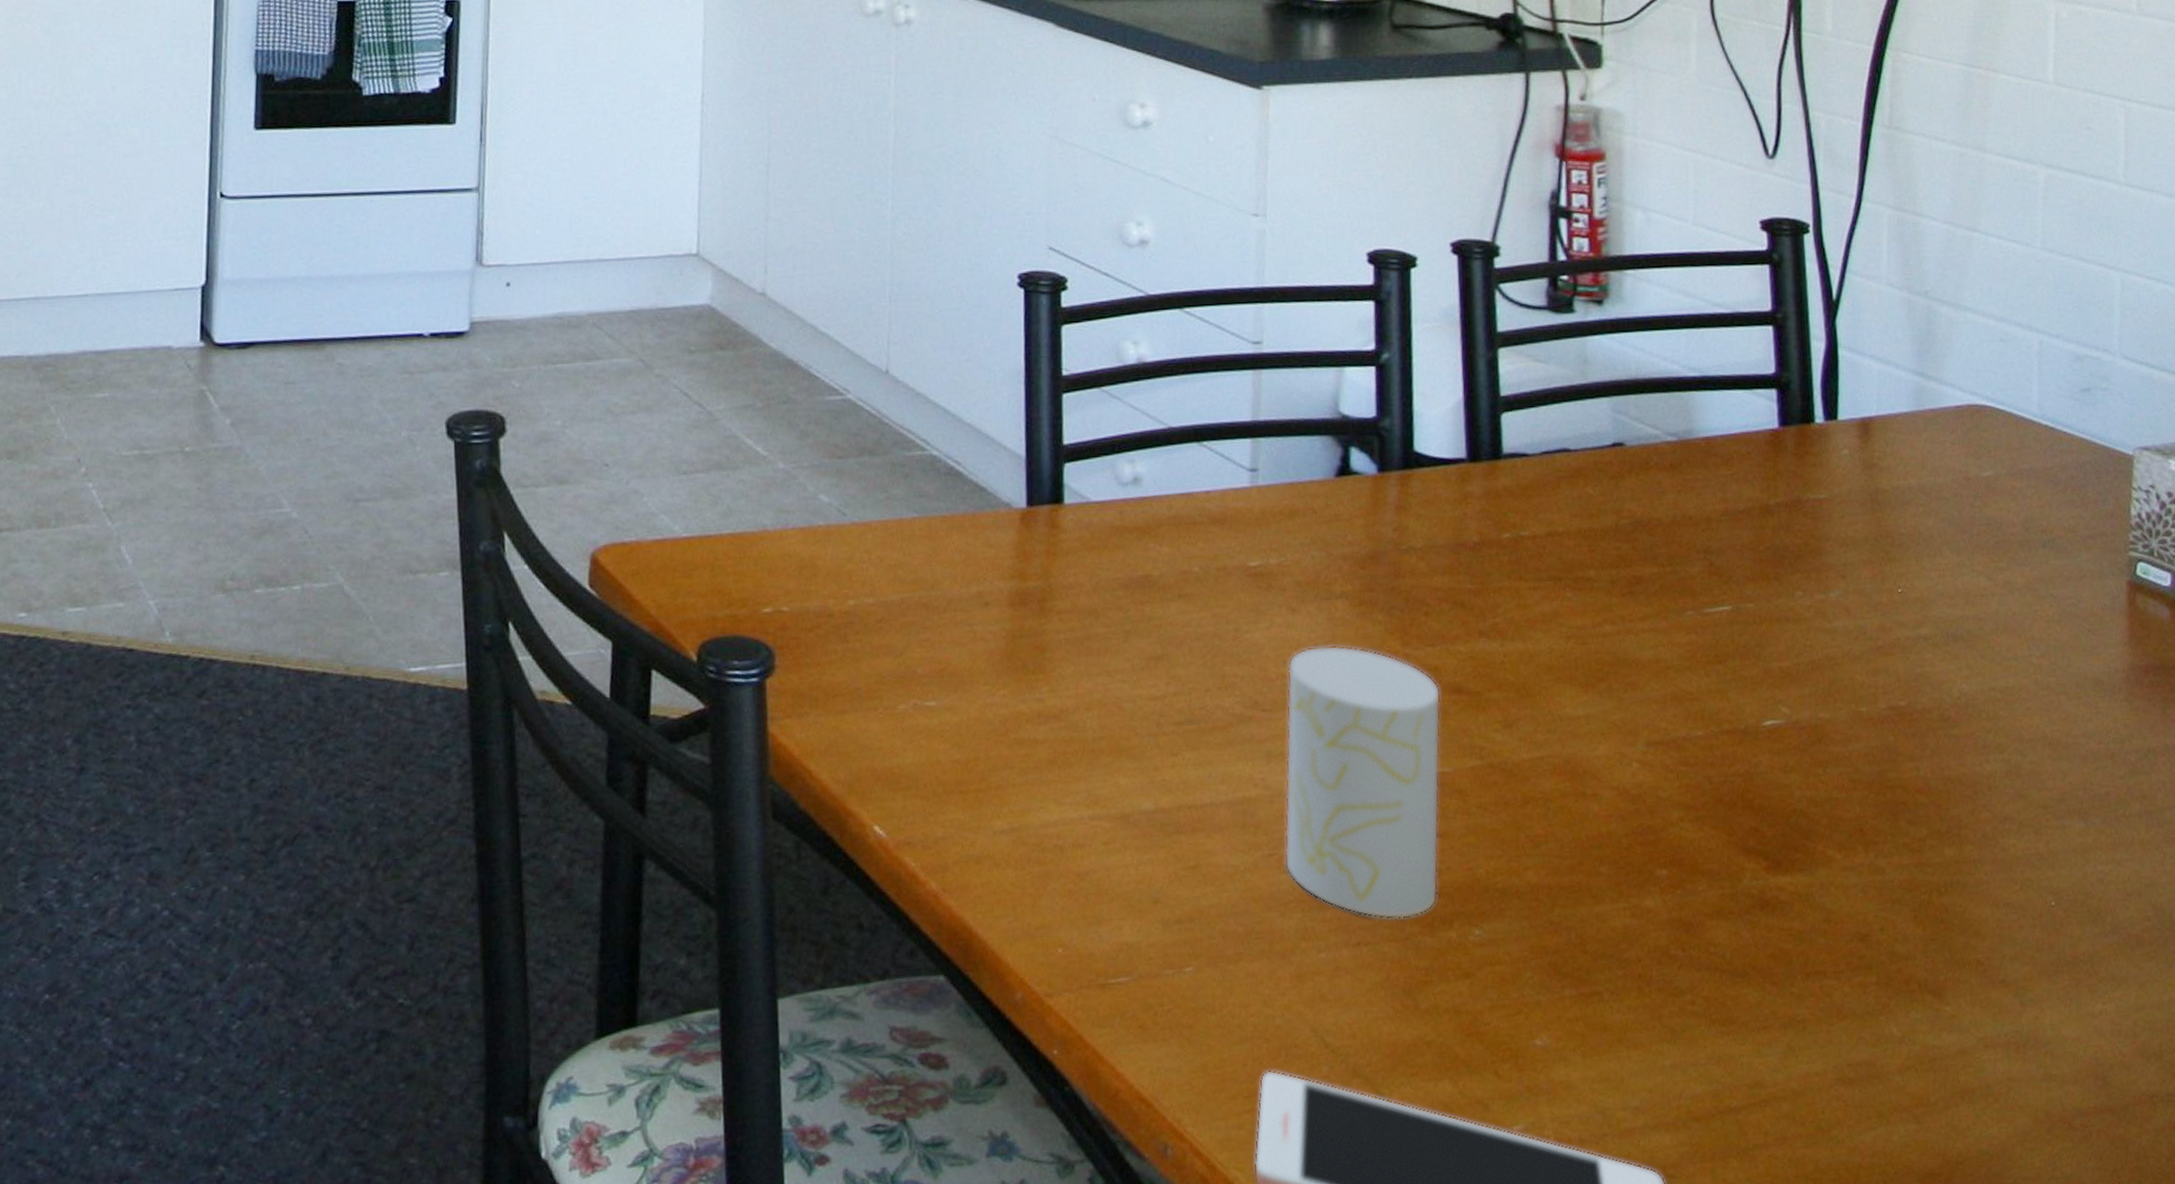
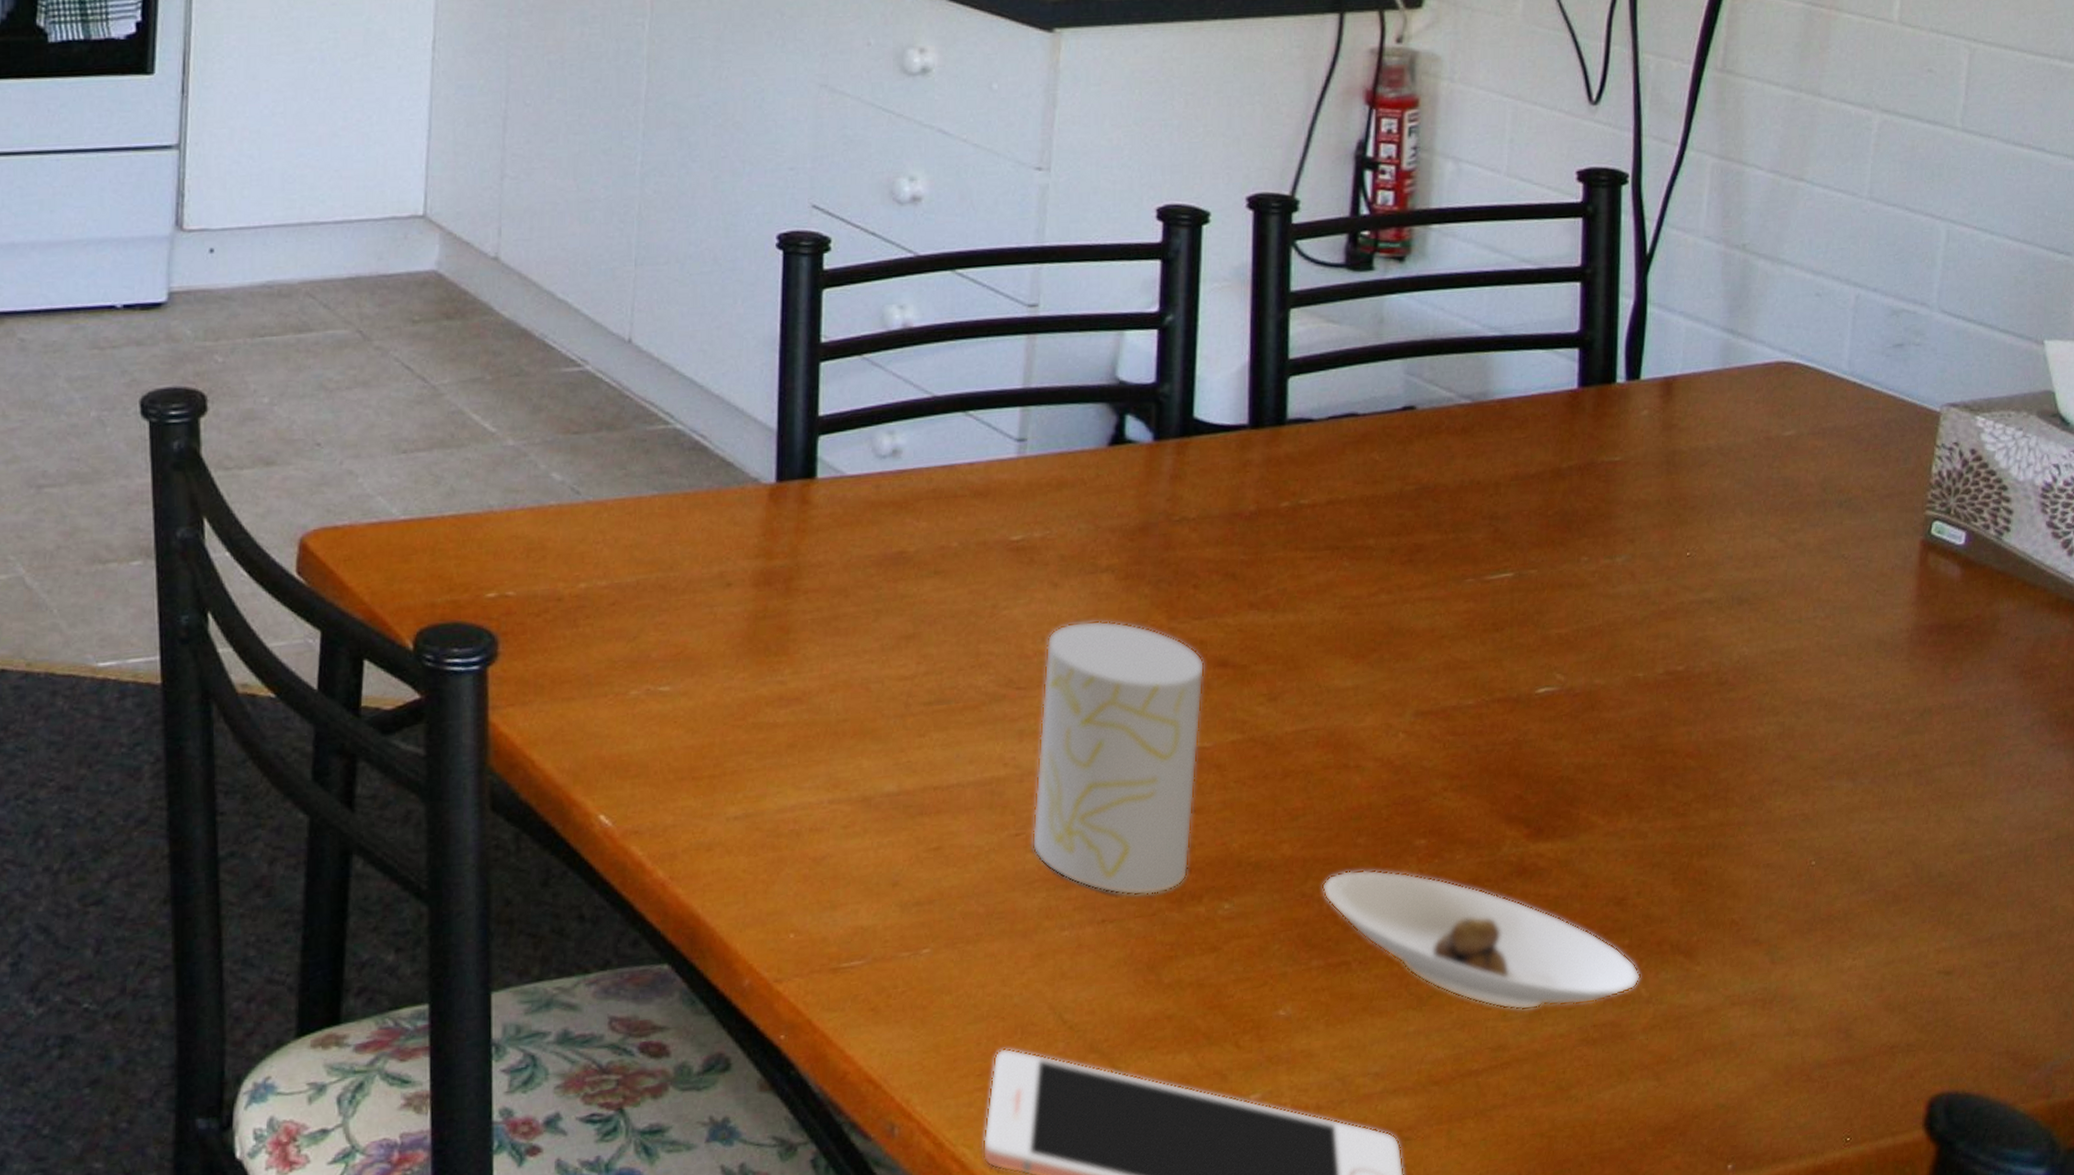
saucer: none [1569,898,1891,1047] -> present [1322,869,1641,1011]

